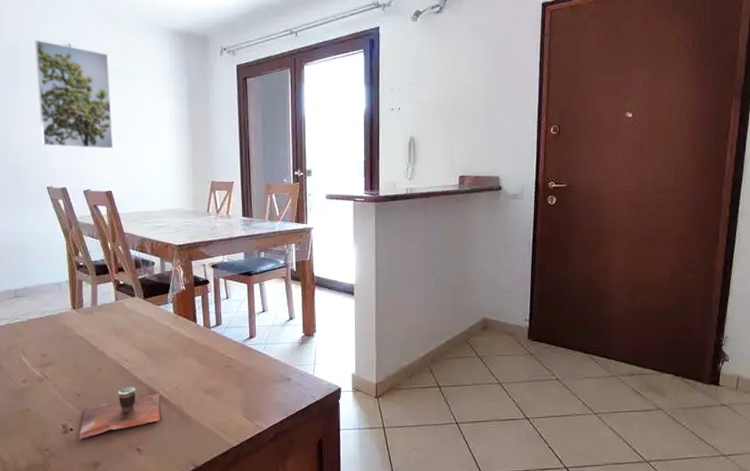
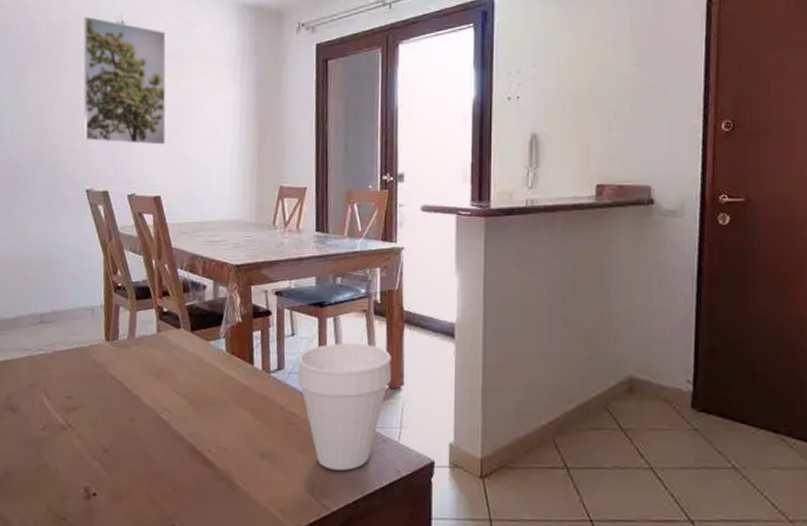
cup: present [79,387,160,439] -> none [103,443,204,508]
cup: none [232,302,306,399] -> present [297,342,391,471]

